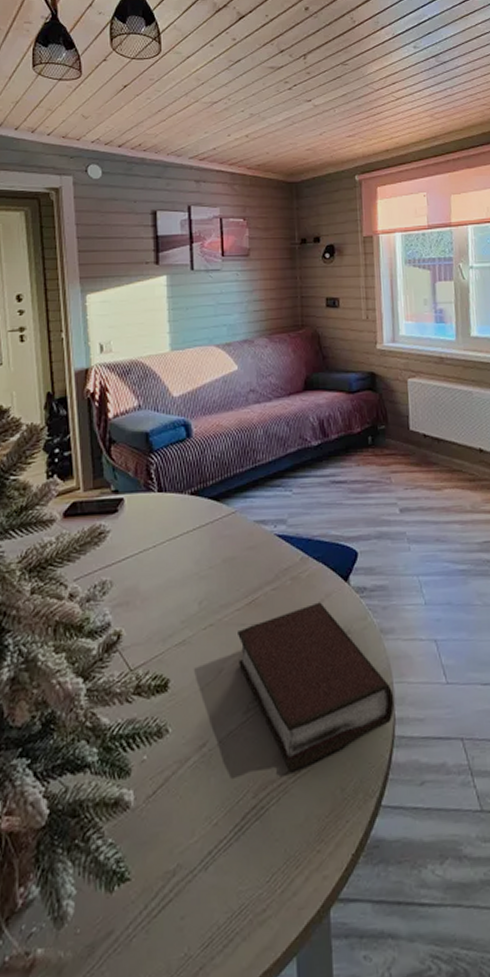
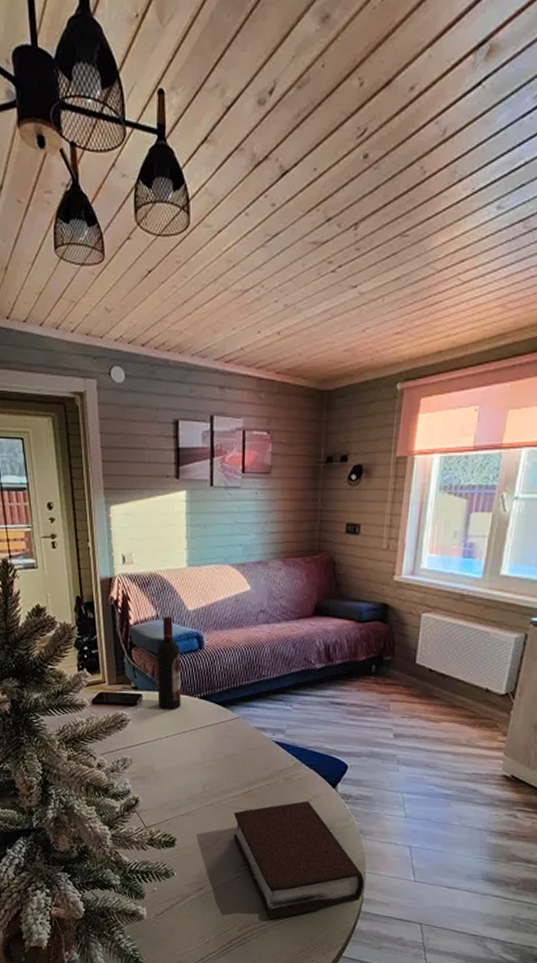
wine bottle: none [139,405,169,514] -> present [156,616,182,711]

